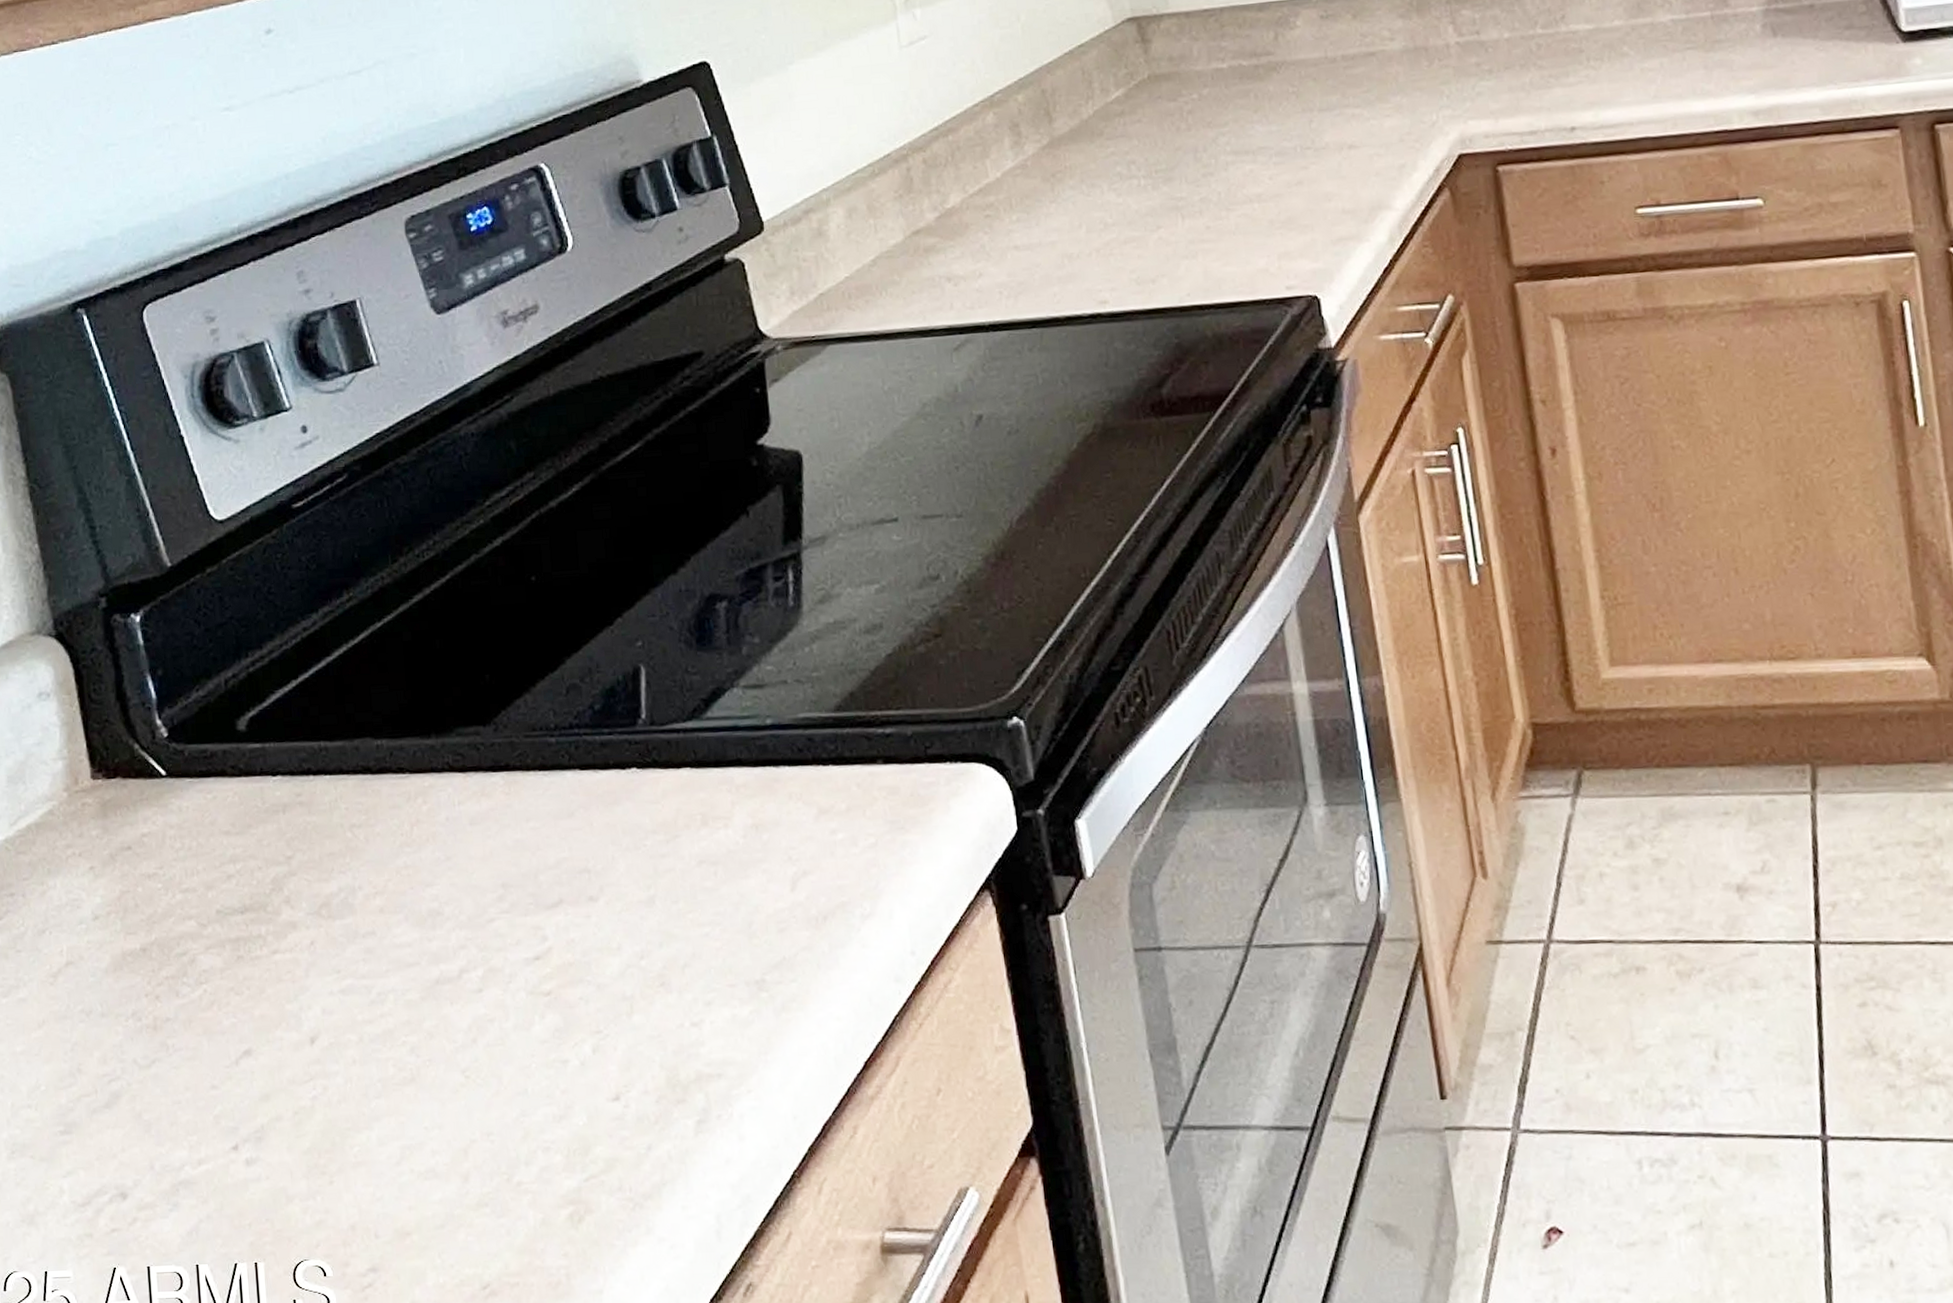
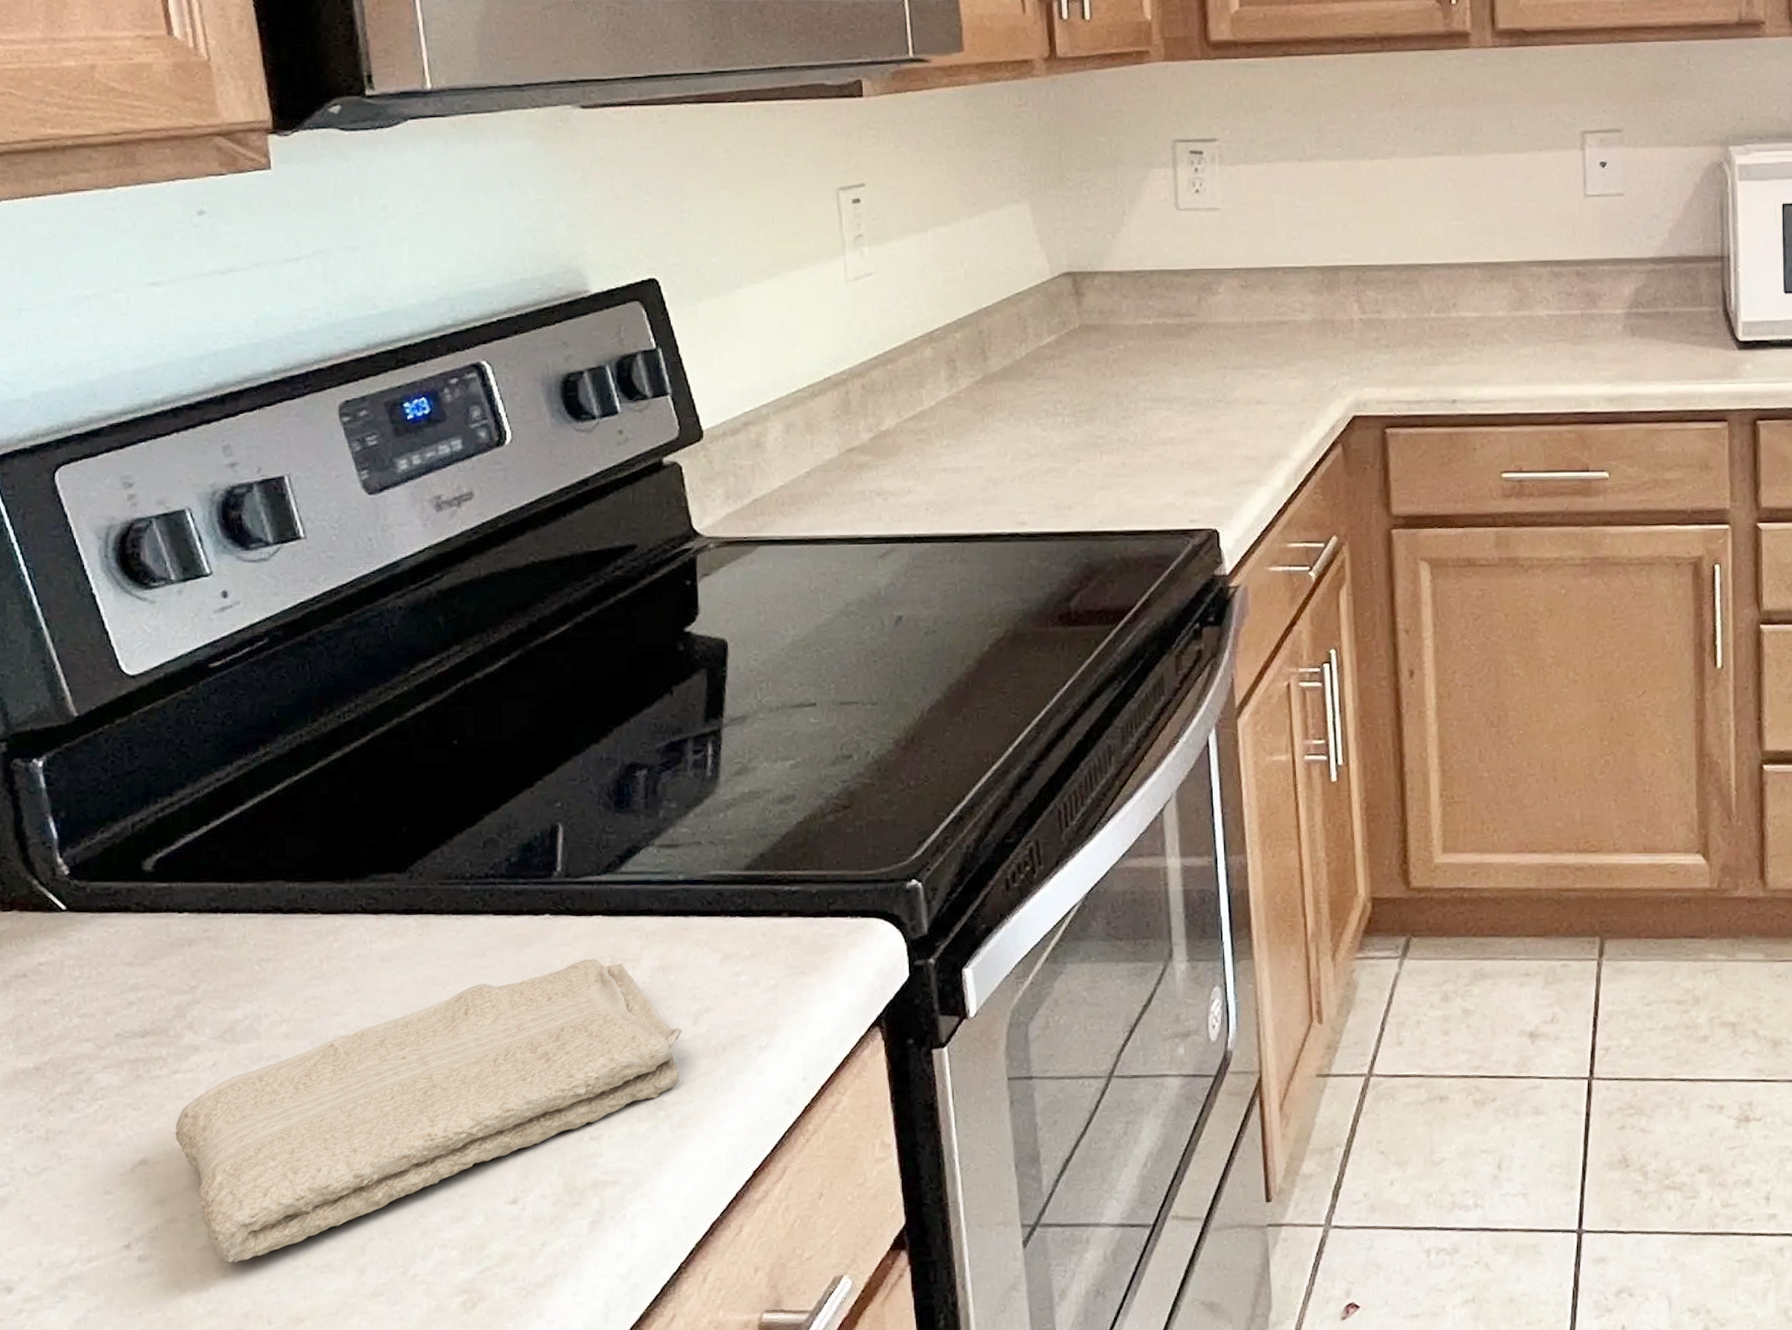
washcloth: none [276,817,780,1168] -> present [174,958,682,1263]

